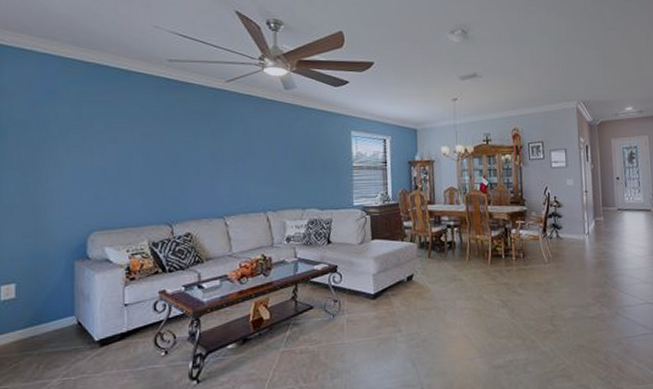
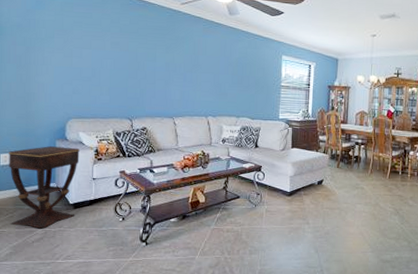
side table: none [11,267,106,379] -> present [8,146,80,229]

